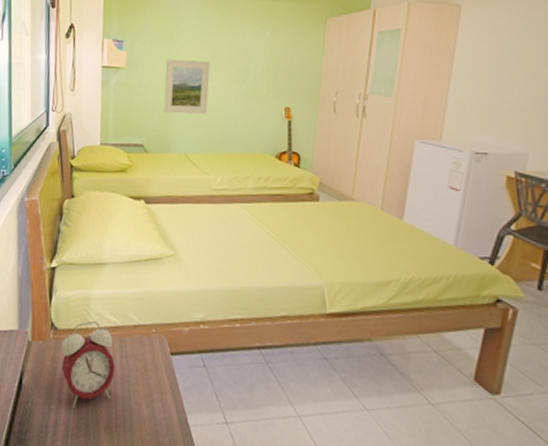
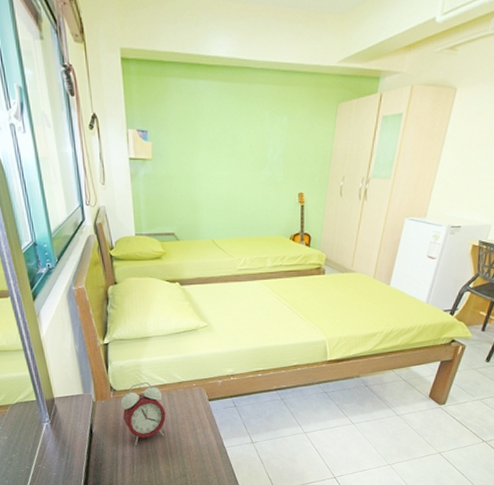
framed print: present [163,59,210,115] -> none [190,149,232,203]

